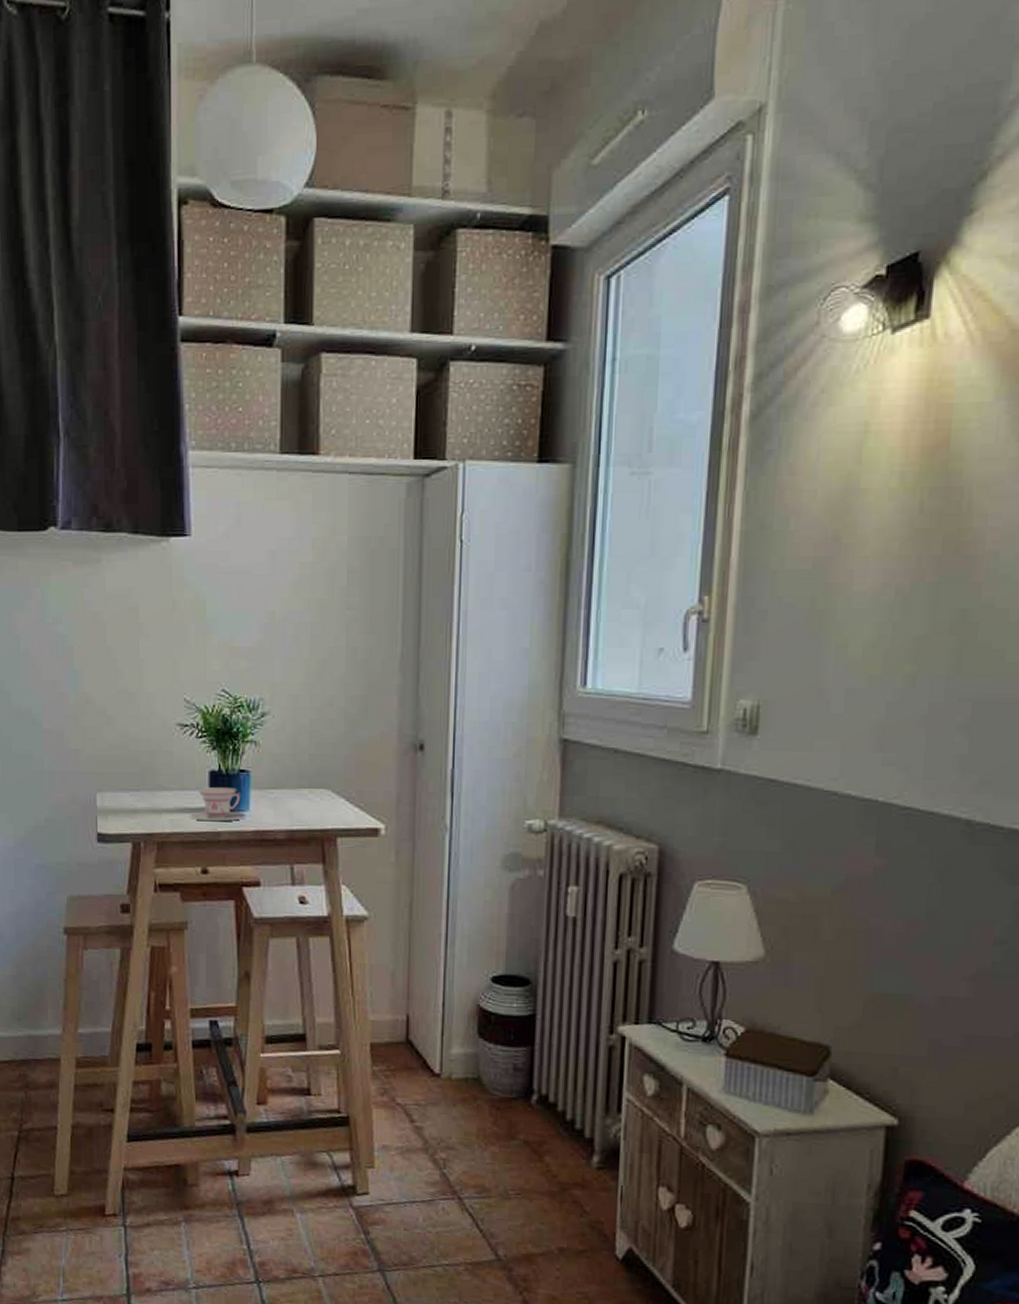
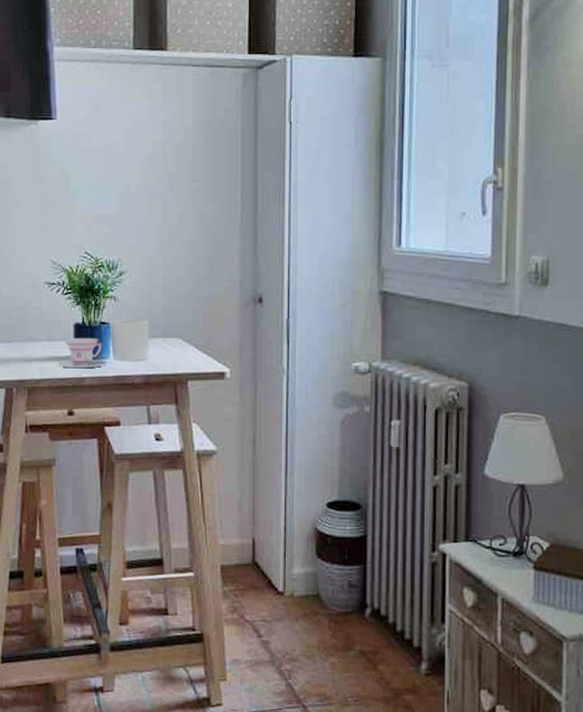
mug: none [250,766,294,815] -> present [110,318,149,362]

